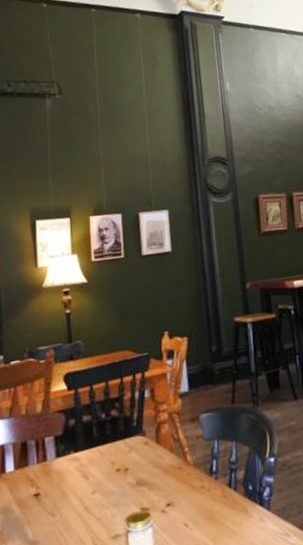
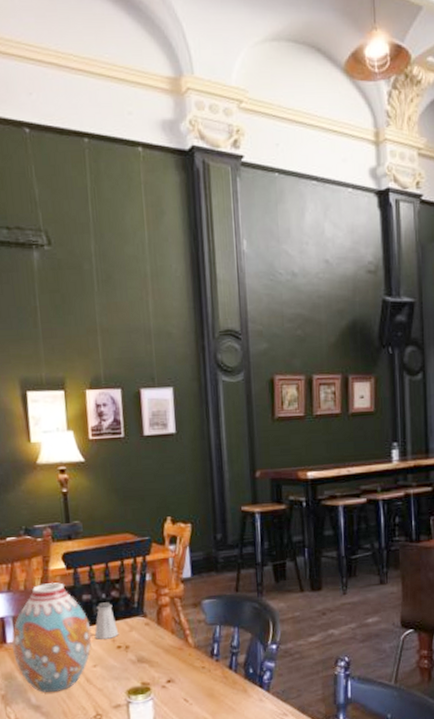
vase: none [11,404,91,526] -> present [11,582,92,693]
saltshaker: none [93,422,118,463] -> present [94,602,119,640]

